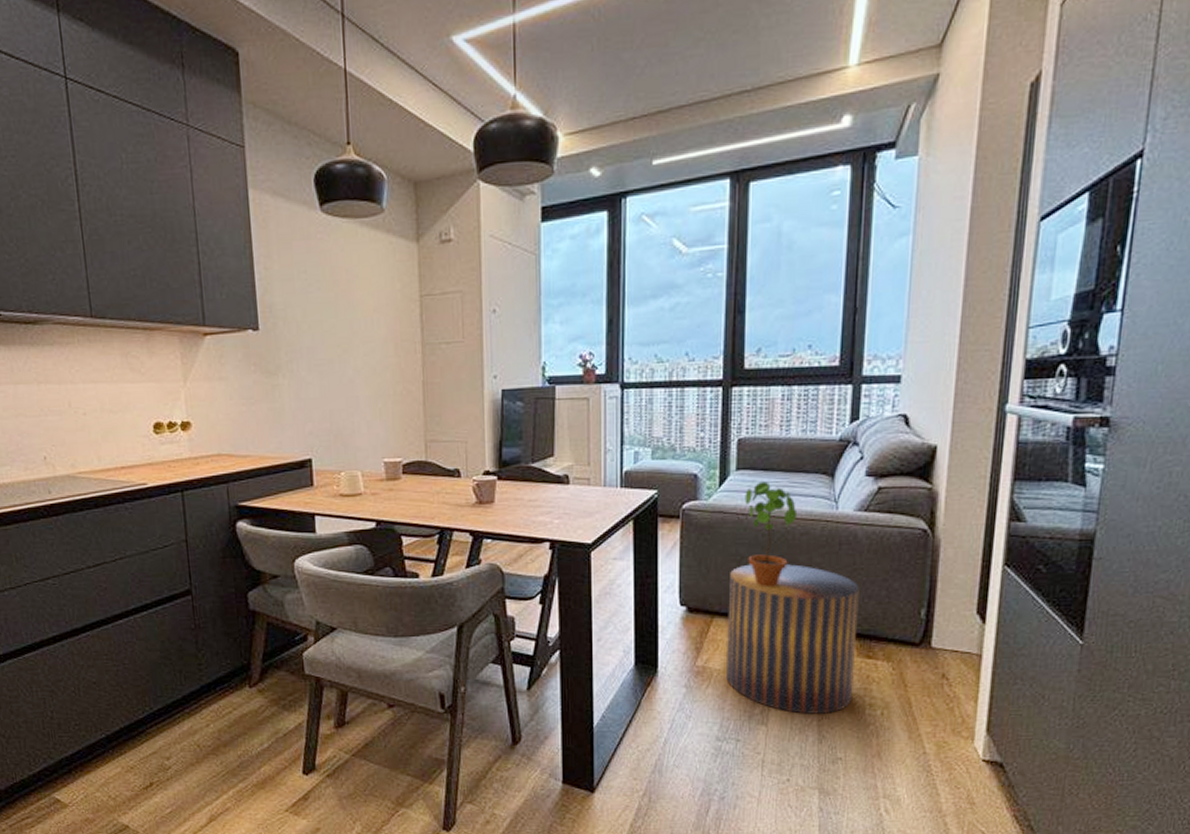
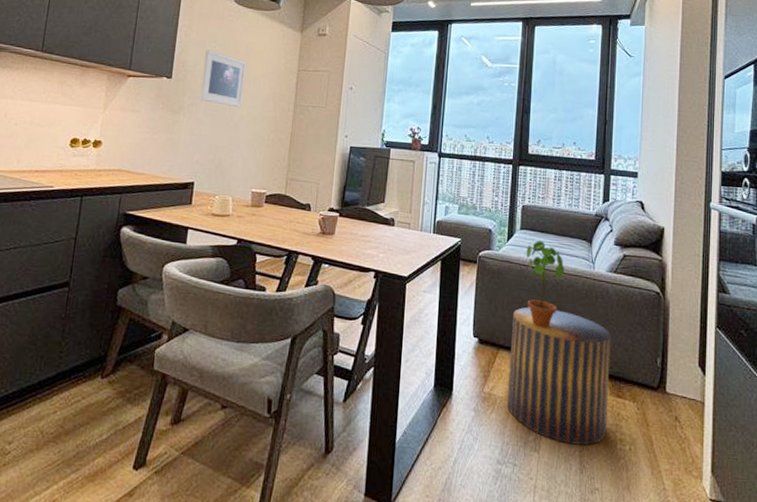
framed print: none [295,284,354,357] -> present [199,49,247,108]

